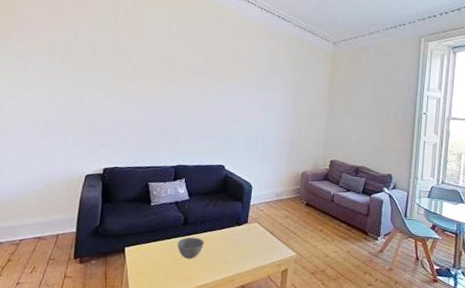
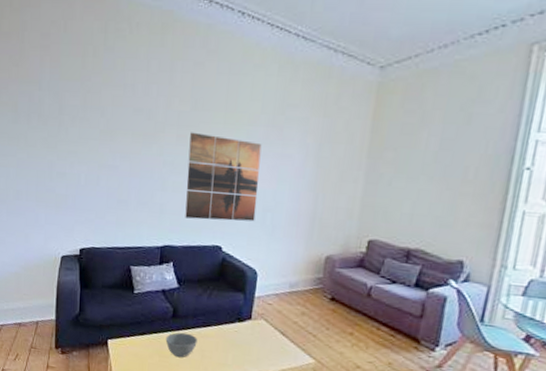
wall art: none [196,78,255,147] -> present [185,132,262,222]

